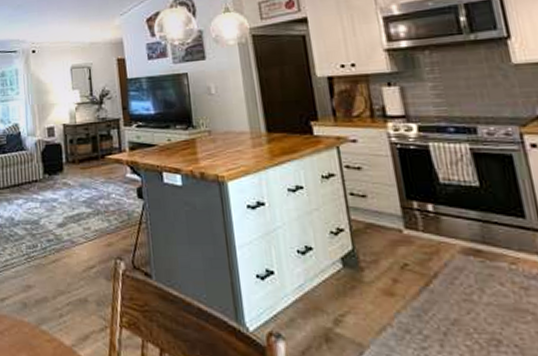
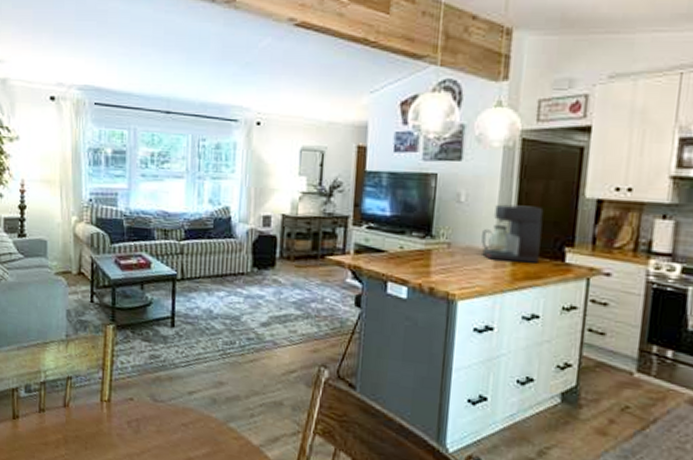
coffee maker: none [236,89,290,142] -> present [481,204,544,265]

